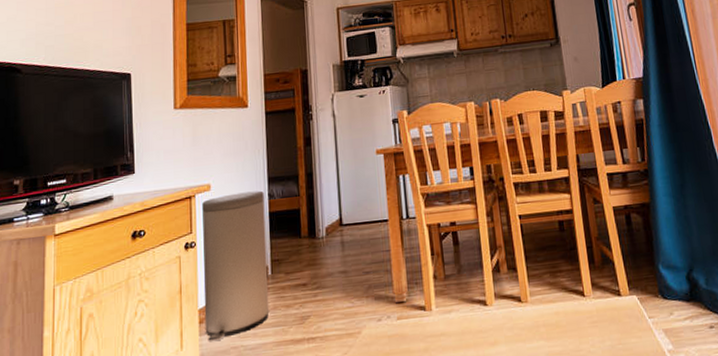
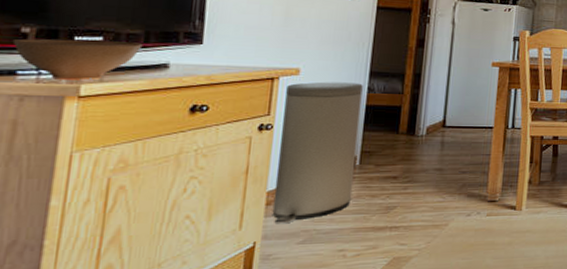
bowl: none [9,180,93,221] -> present [12,38,143,79]

